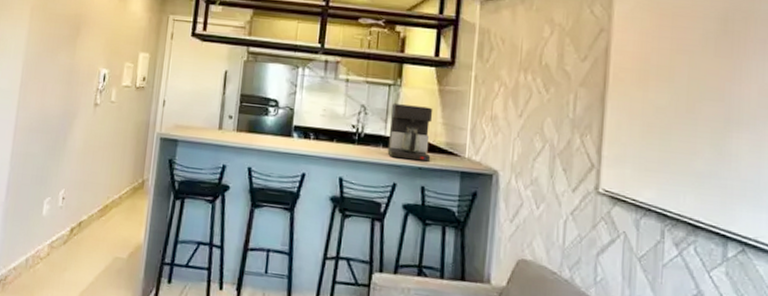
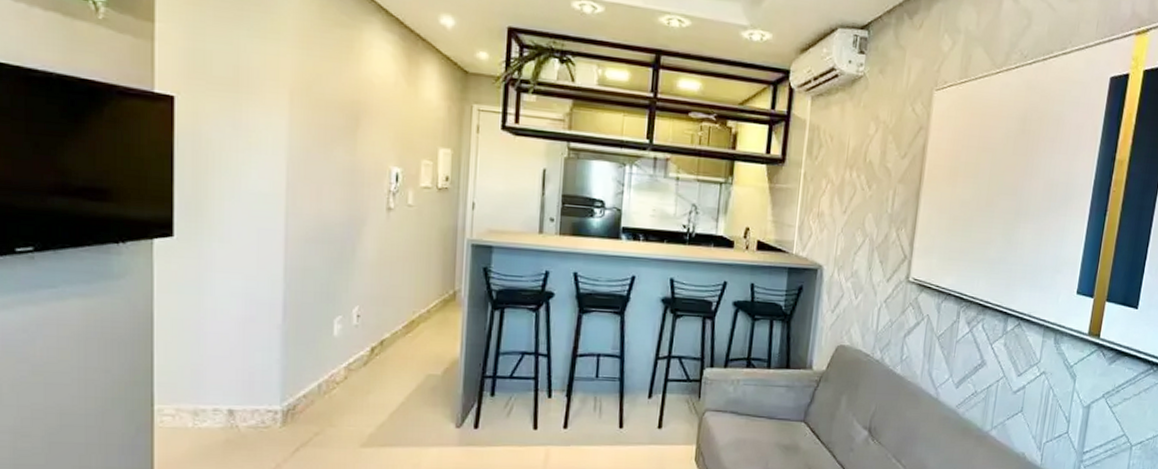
coffee maker: present [387,104,433,162] -> none [718,202,764,259]

